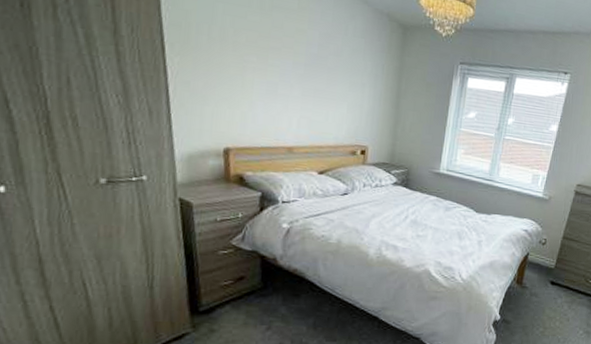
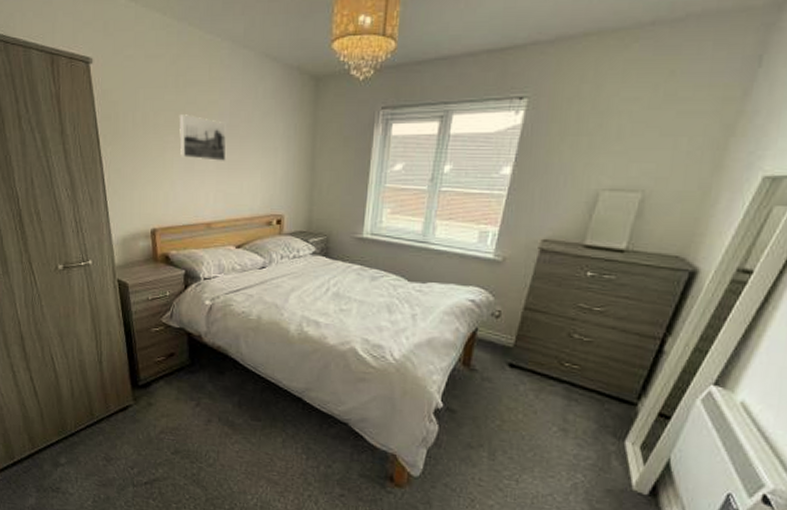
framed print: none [262,36,314,89] -> present [179,114,227,161]

